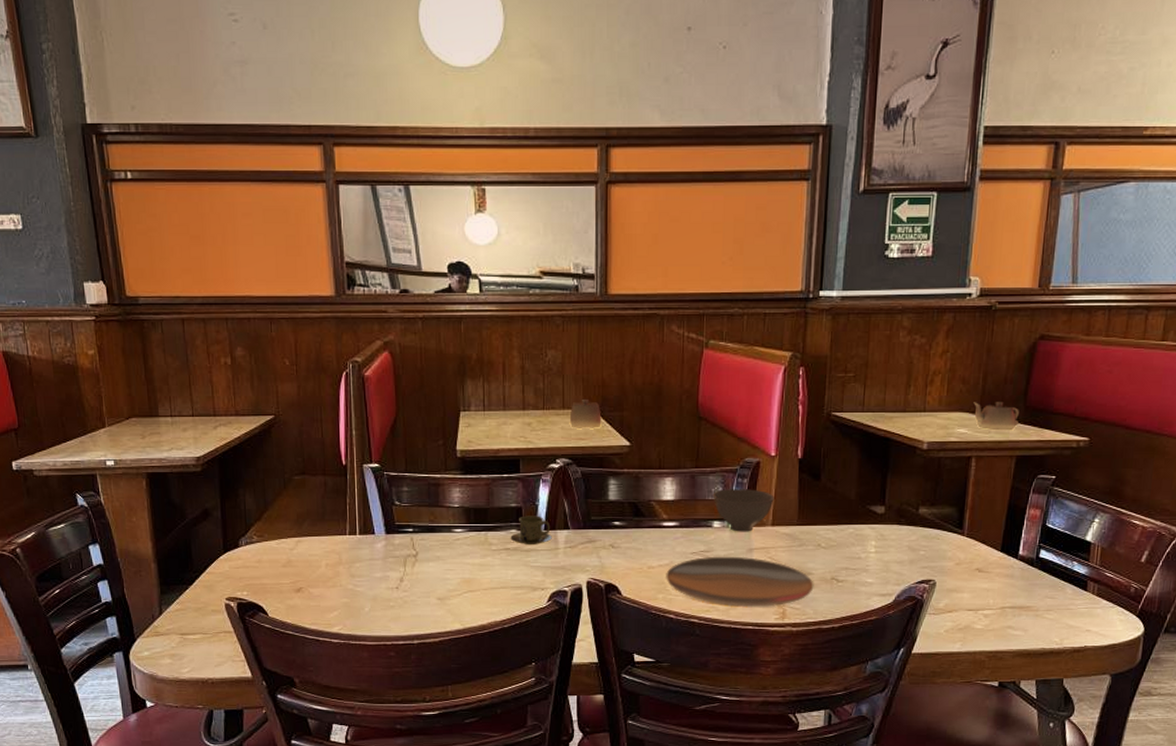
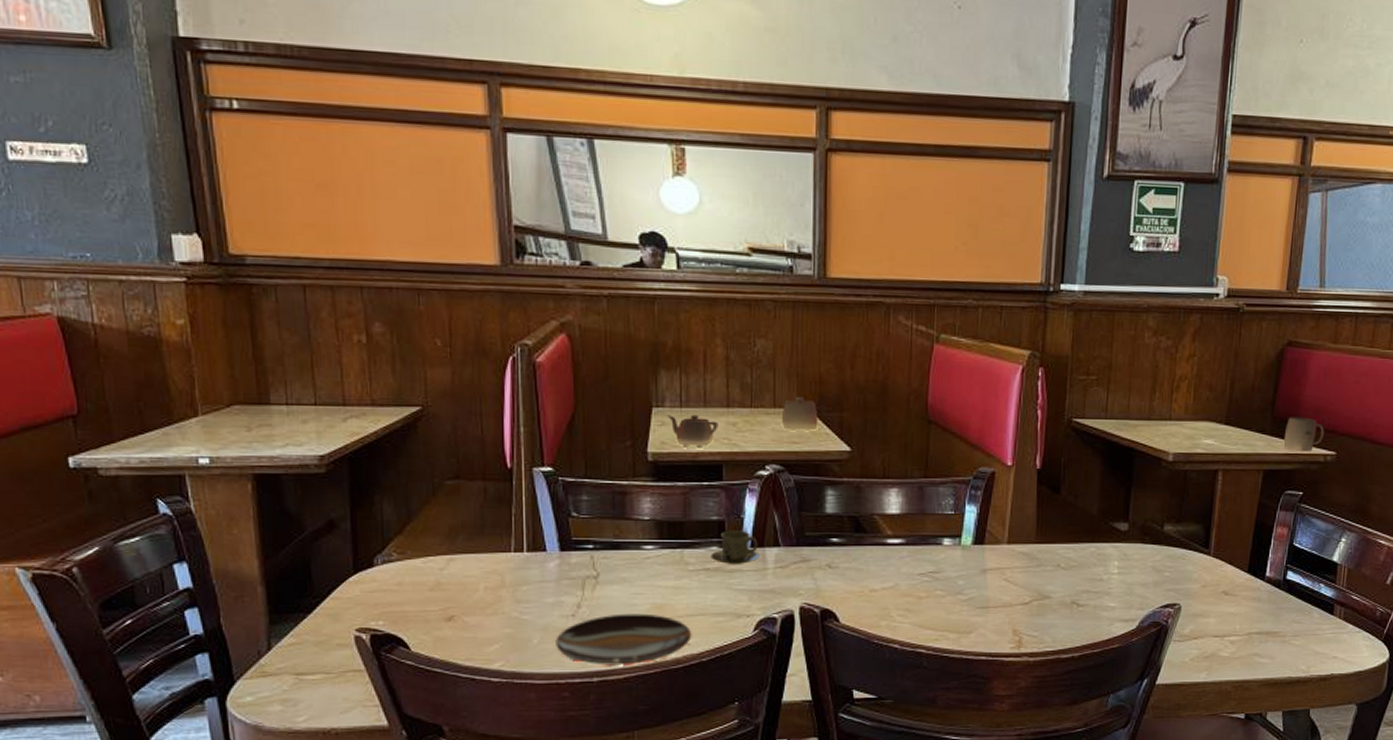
plate: none [383,586,496,630] -> present [555,613,692,666]
teapot: none [473,417,516,447] -> present [668,414,719,449]
plate: present [665,556,814,607] -> none [888,577,1053,635]
bowl: present [712,489,774,532] -> none [943,502,1011,551]
teapot: present [973,401,1019,431] -> none [1220,410,1267,443]
mug: none [1036,406,1078,439] -> present [1283,417,1325,452]

